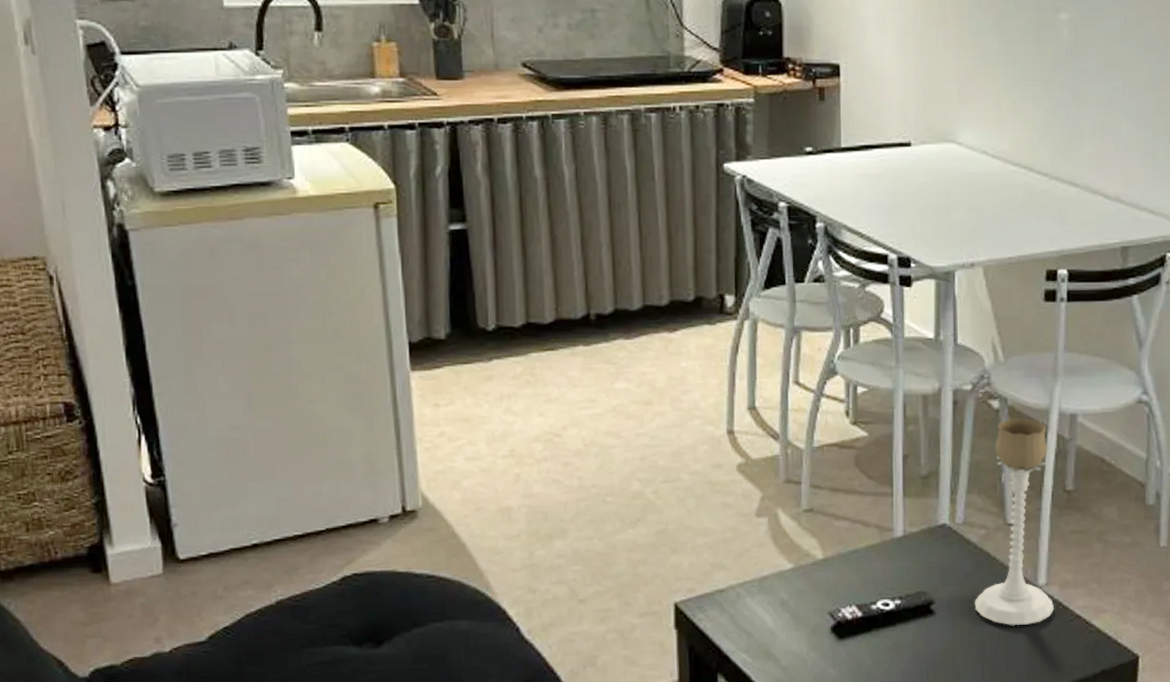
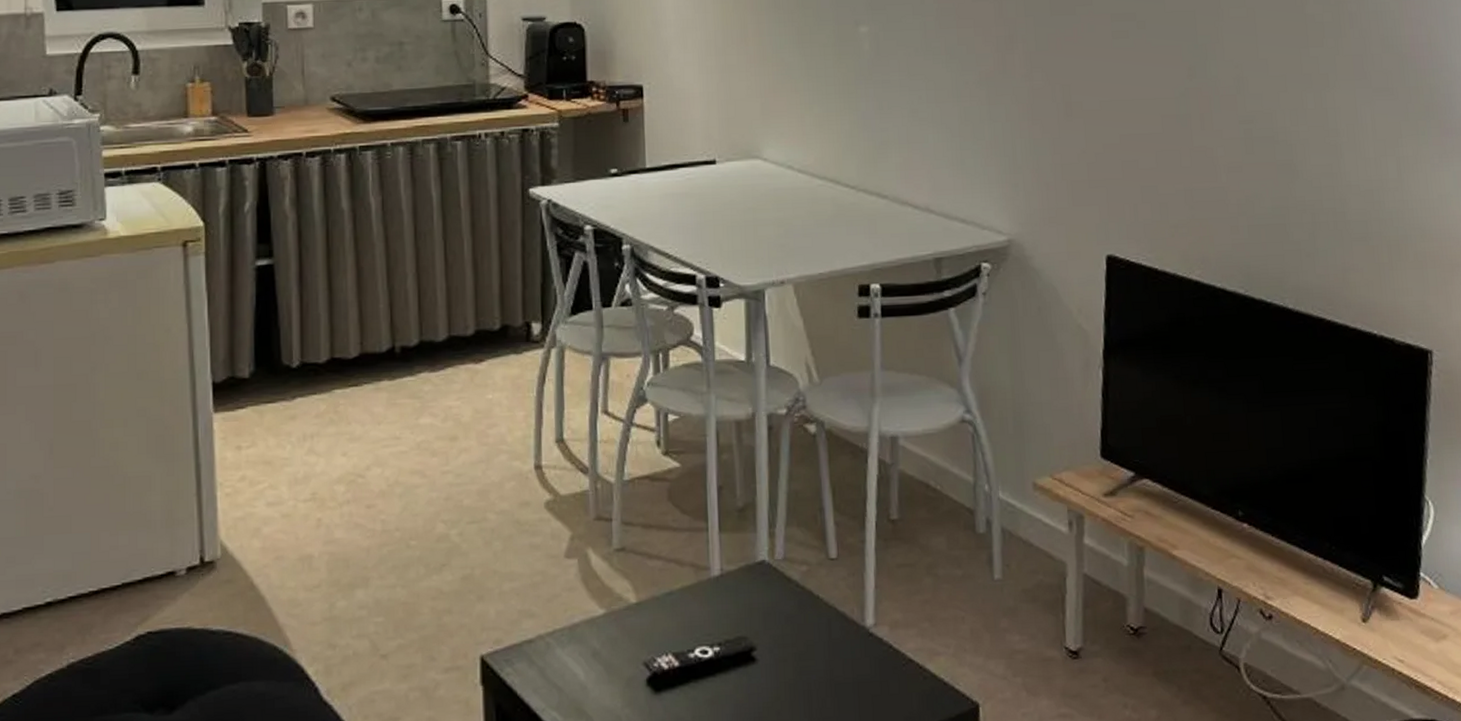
candle holder: present [974,417,1054,626] -> none [798,442,884,673]

